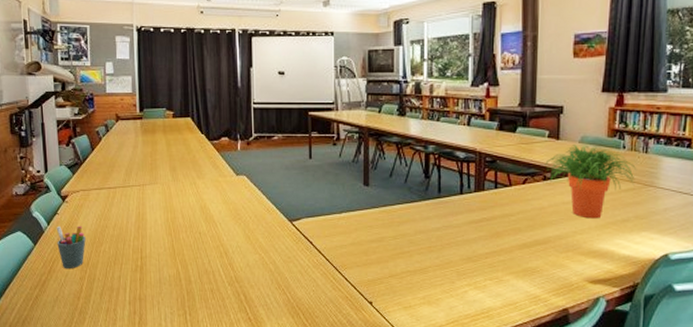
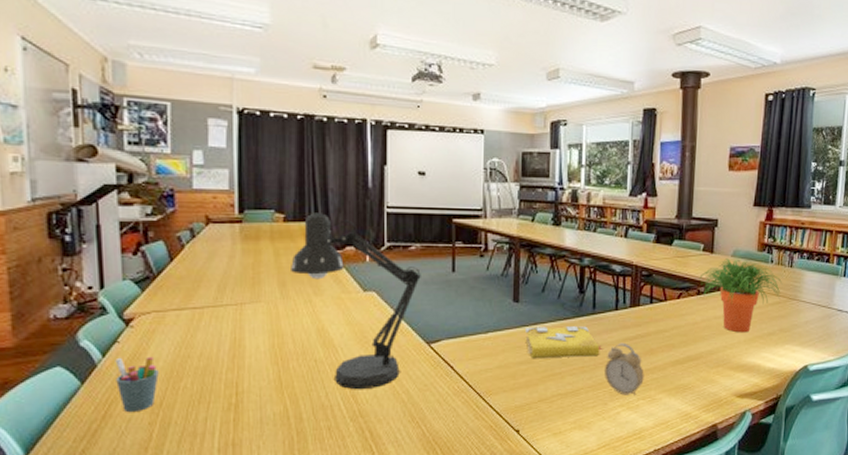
desk lamp: none [179,110,283,259] -> present [291,213,421,390]
spell book: none [376,208,449,238] -> present [525,326,603,359]
alarm clock: none [450,225,491,276] -> present [603,342,644,395]

